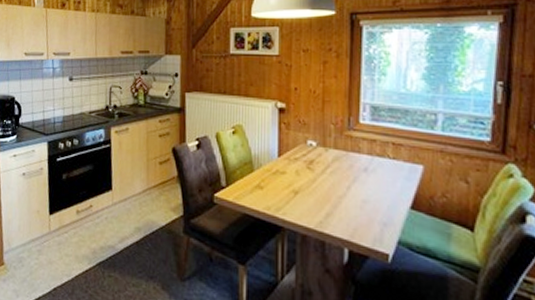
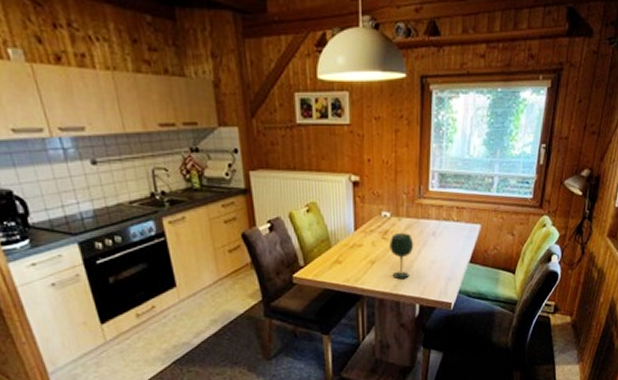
wine glass: none [315,164,343,217] -> present [389,233,414,280]

